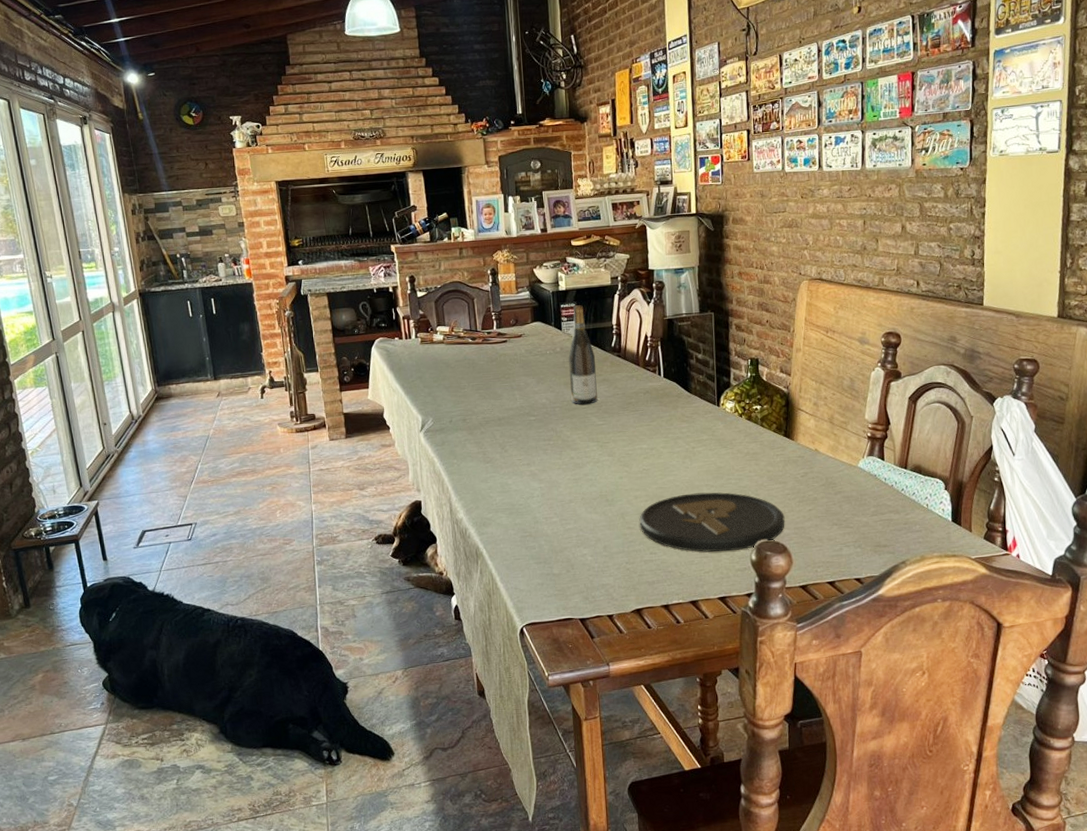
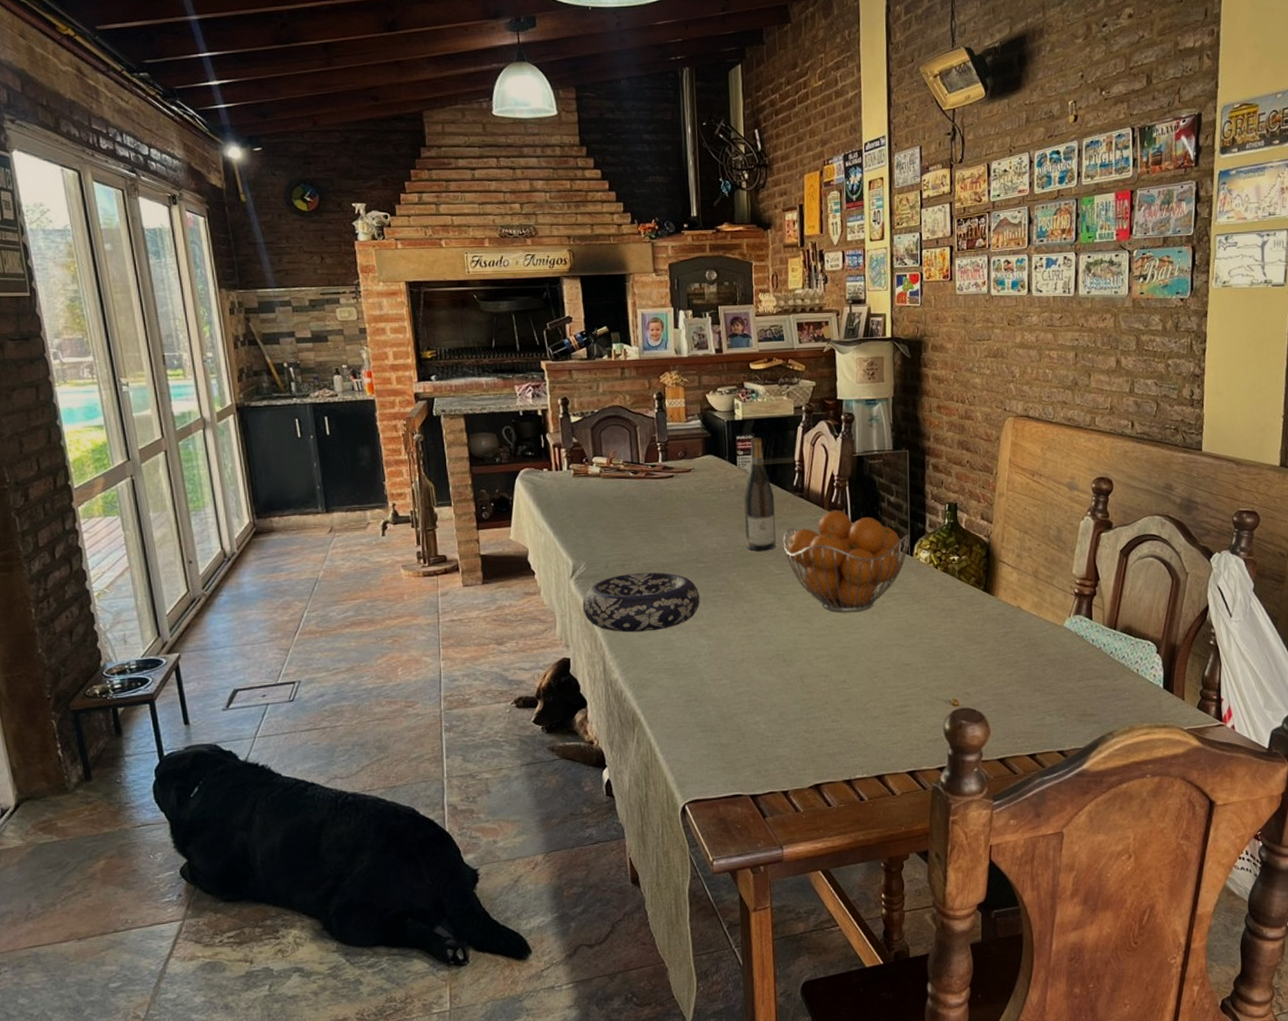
decorative bowl: none [431,425,532,478] -> present [582,572,700,633]
fruit basket: none [603,367,717,457] -> present [783,510,911,612]
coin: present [639,492,785,552] -> none [820,652,983,721]

